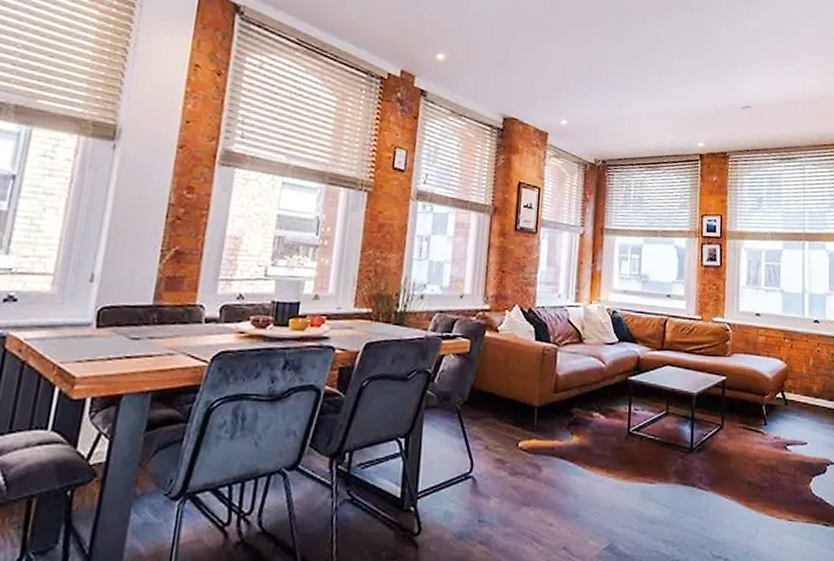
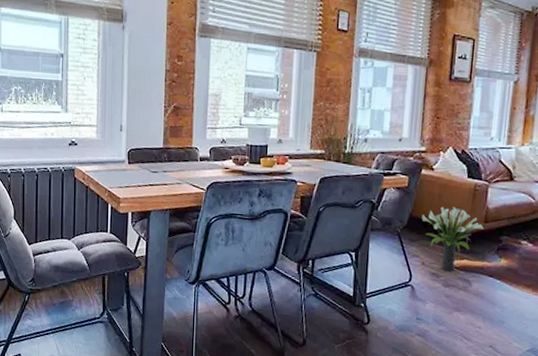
potted plant: none [485,375,554,456] -> present [421,206,484,272]

